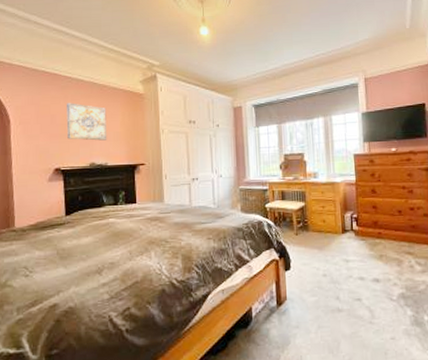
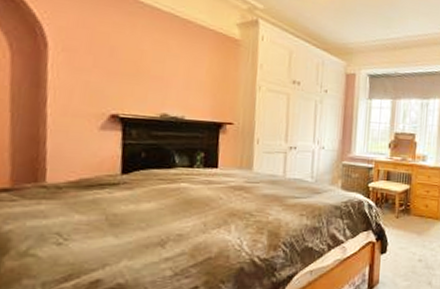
wall art: present [66,103,107,141] -> none [132,34,189,89]

